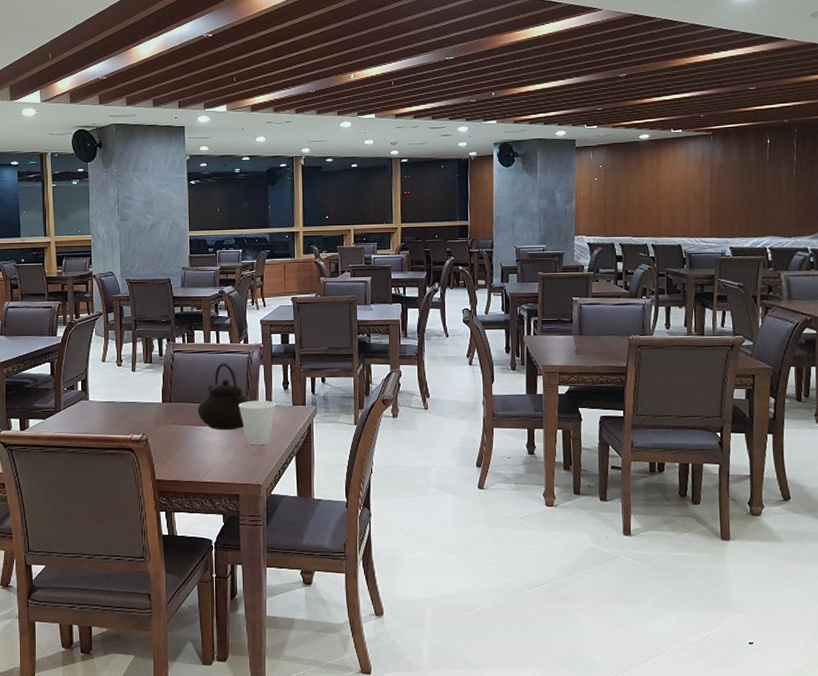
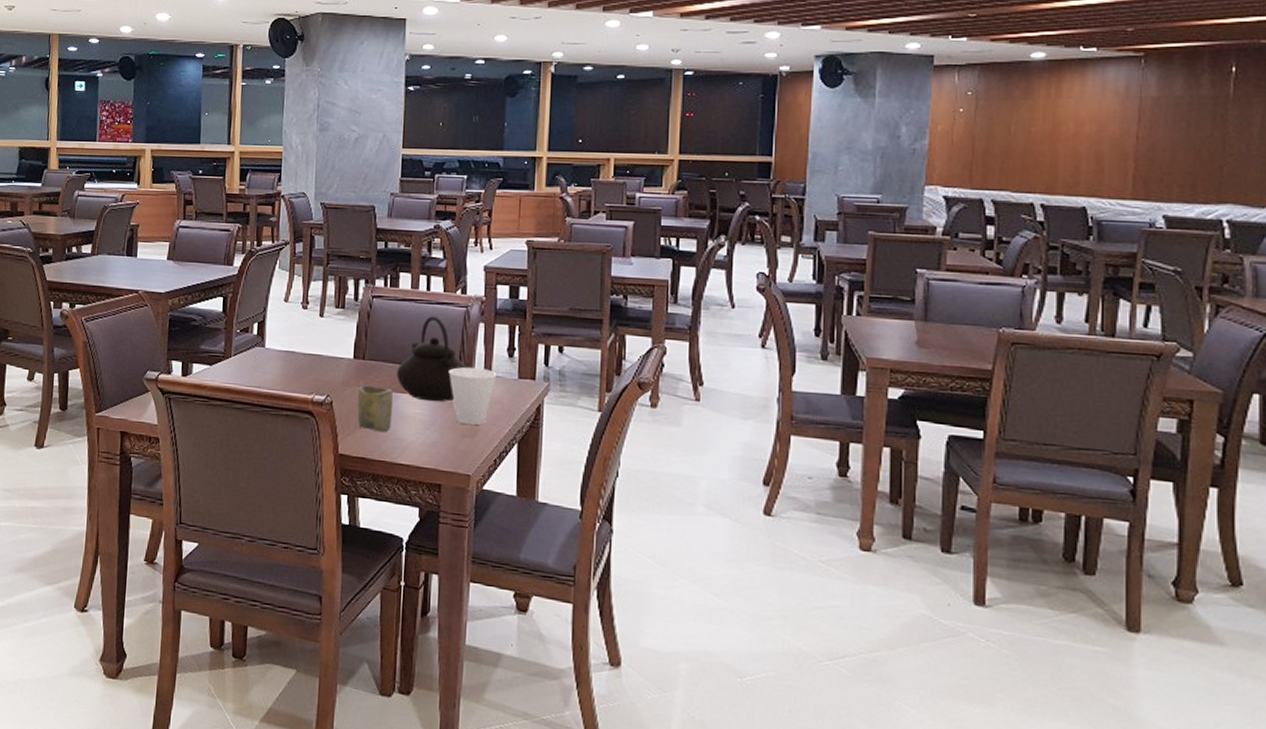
cup: none [168,422,197,459] -> present [357,385,394,433]

